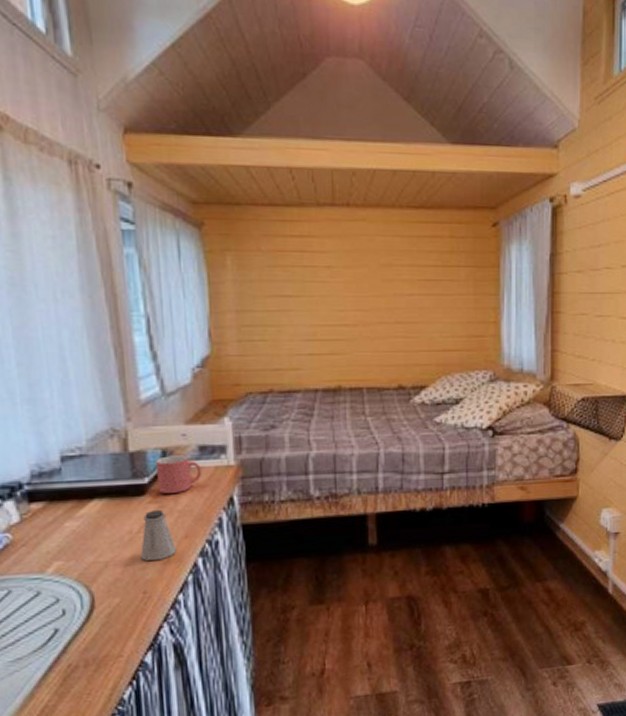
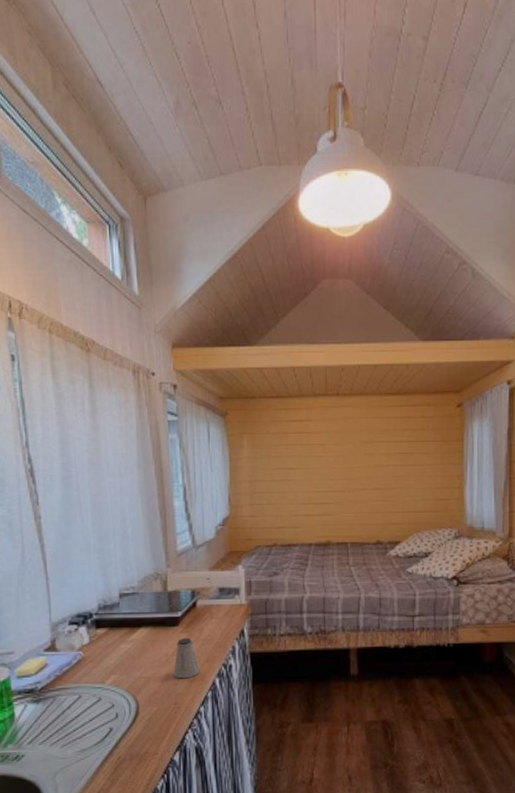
mug: present [156,455,201,495] -> none [187,595,220,626]

